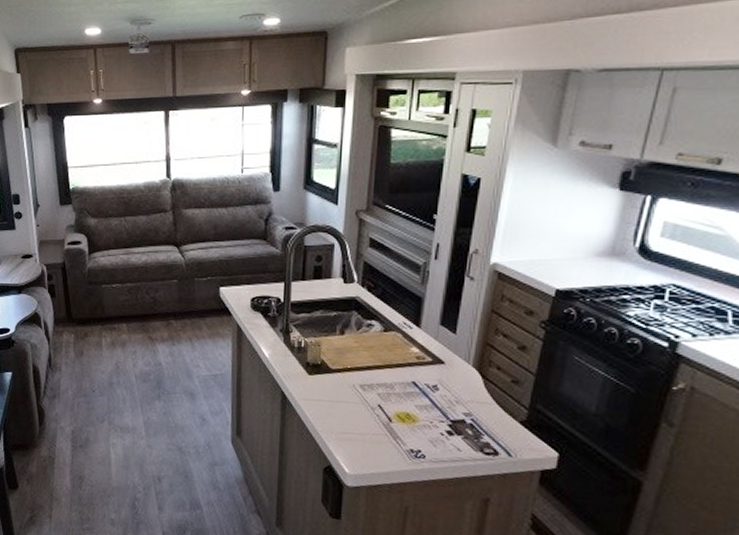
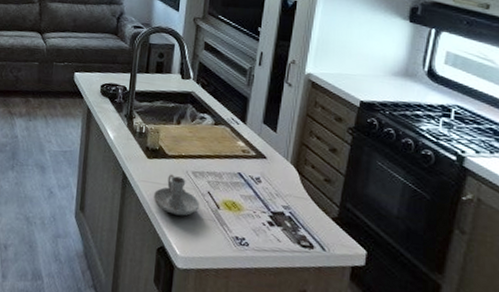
candle holder: none [316,389,369,433] -> present [153,174,199,216]

